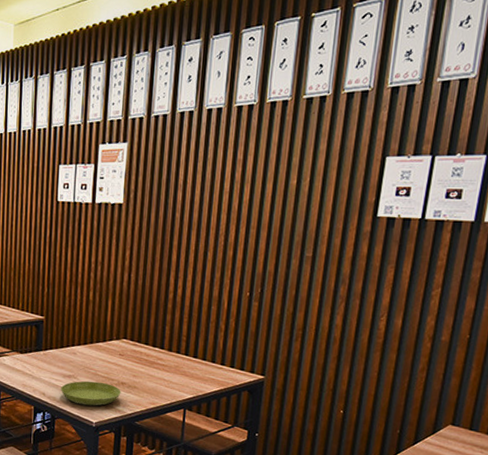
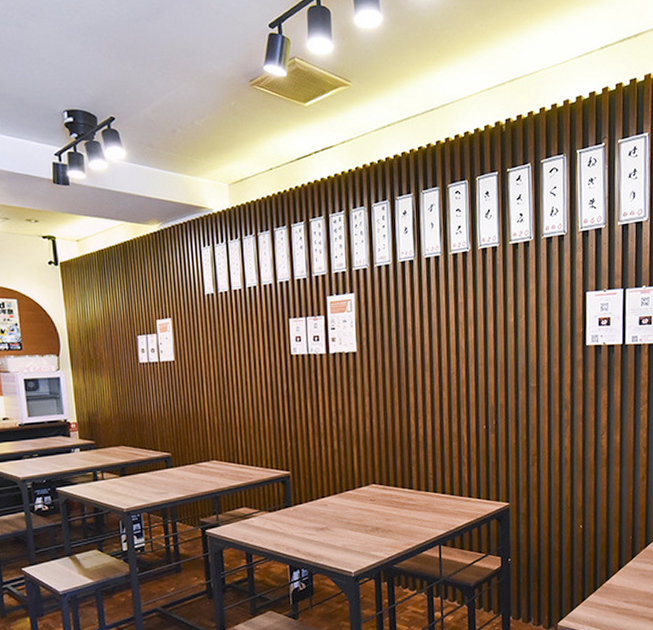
saucer: present [61,381,121,406] -> none [315,530,376,556]

